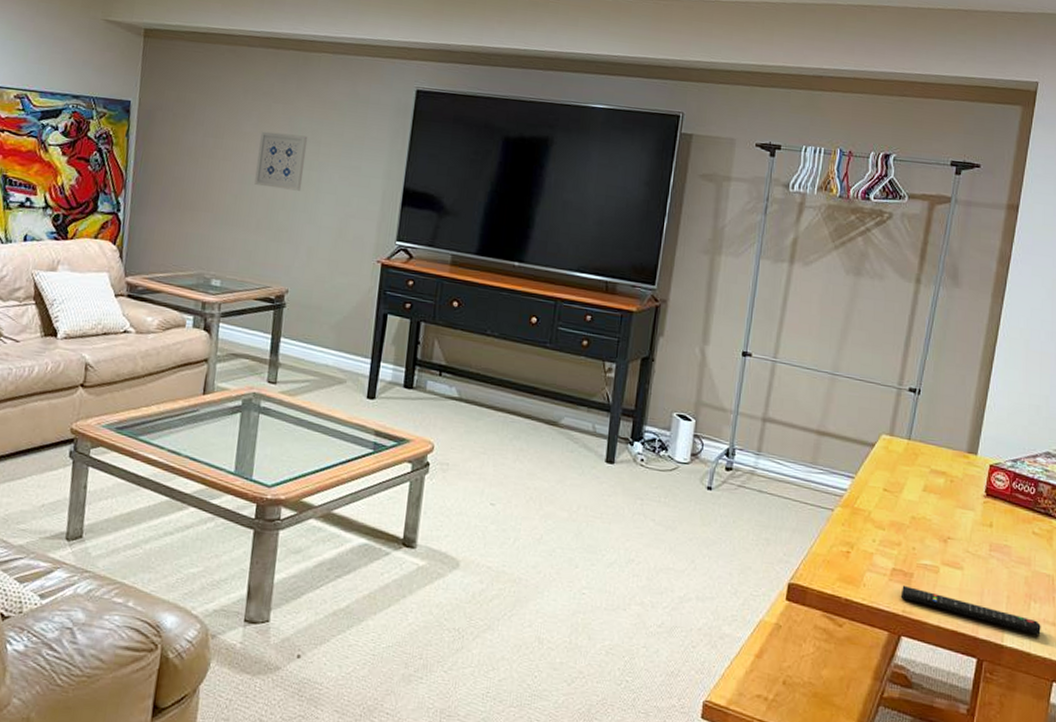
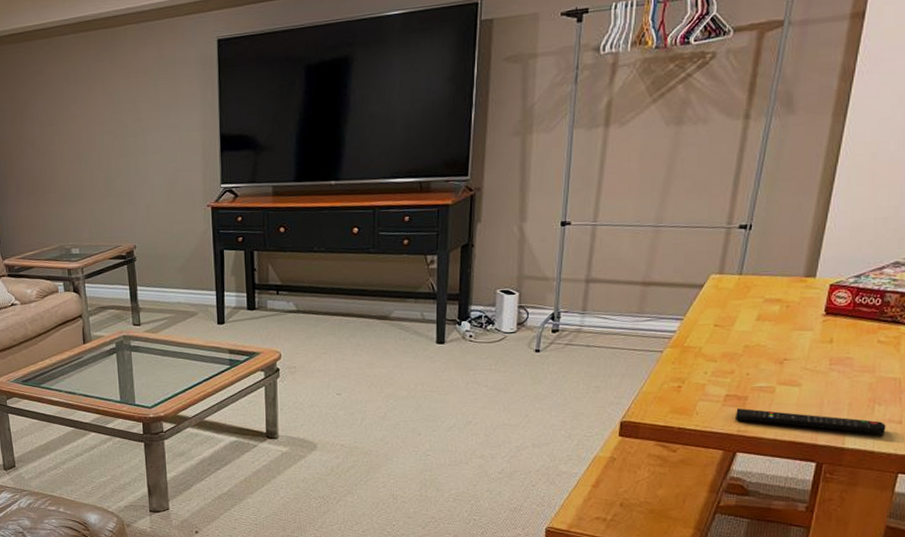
wall art: present [254,131,308,191] -> none [88,106,131,160]

